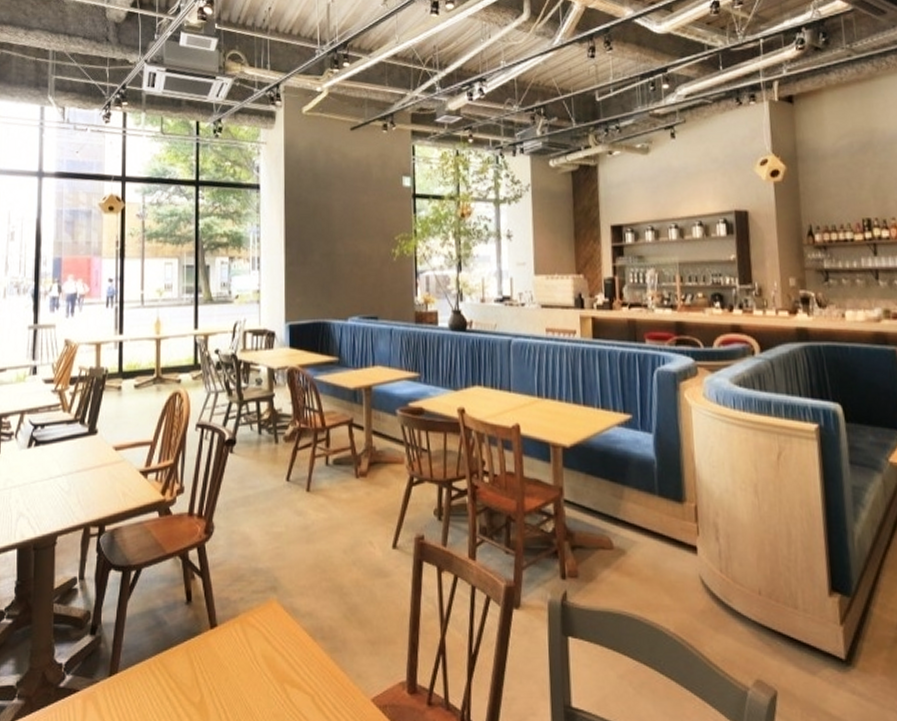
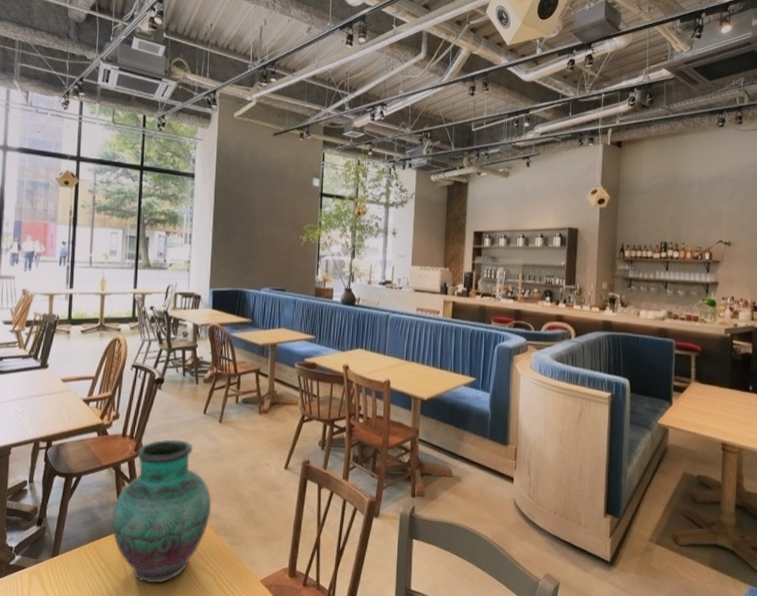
vase: none [181,516,303,707] -> present [111,439,212,584]

